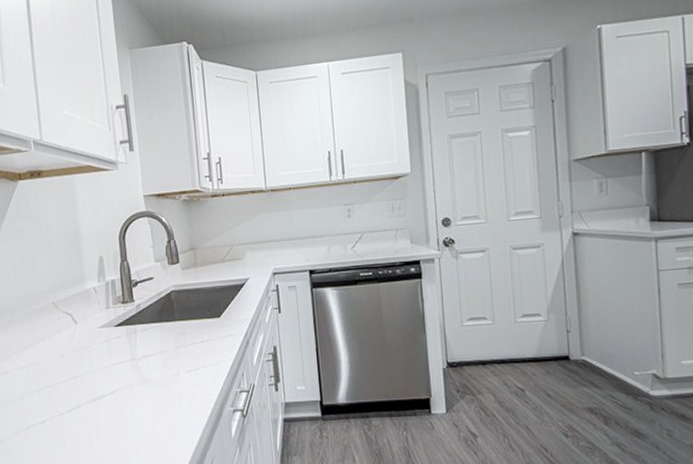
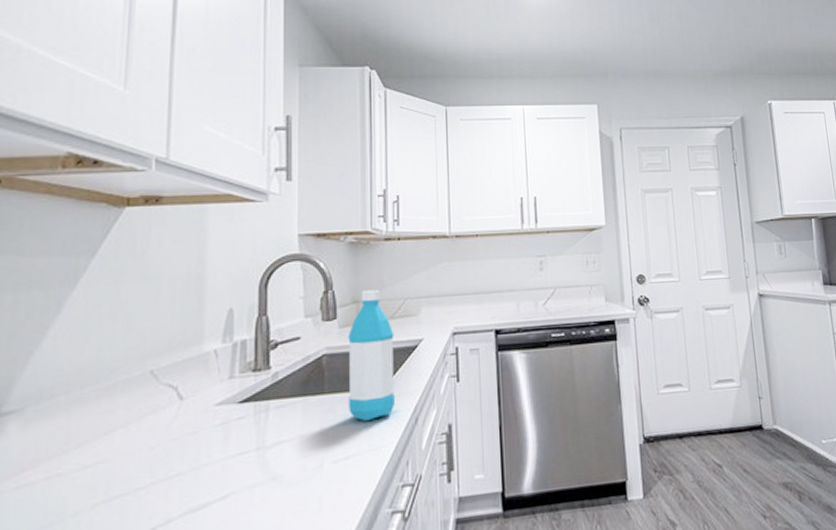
water bottle: none [189,238,230,343] -> present [348,289,395,422]

